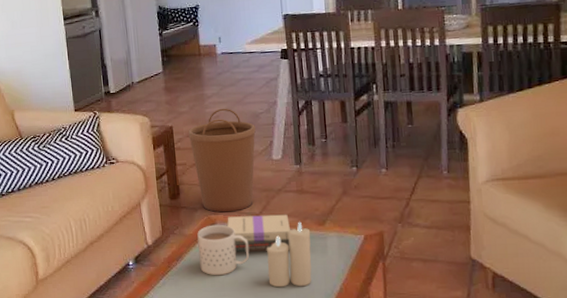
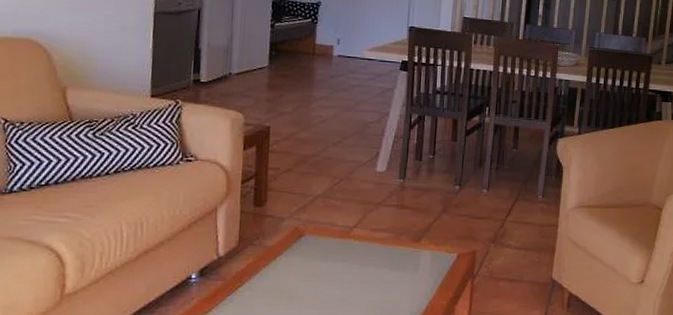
basket: present [188,108,256,213] -> none [287,113,363,224]
mug: present [197,224,250,276] -> none [278,236,337,293]
books: present [227,214,291,252] -> none [316,229,385,267]
candle: present [267,221,312,288] -> none [353,237,405,306]

